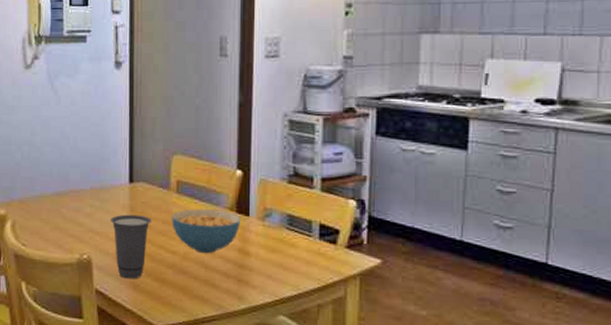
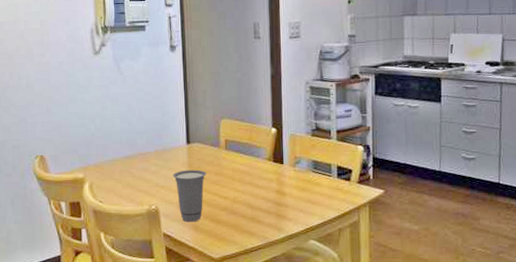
cereal bowl: present [171,209,241,254] -> none [222,161,277,197]

